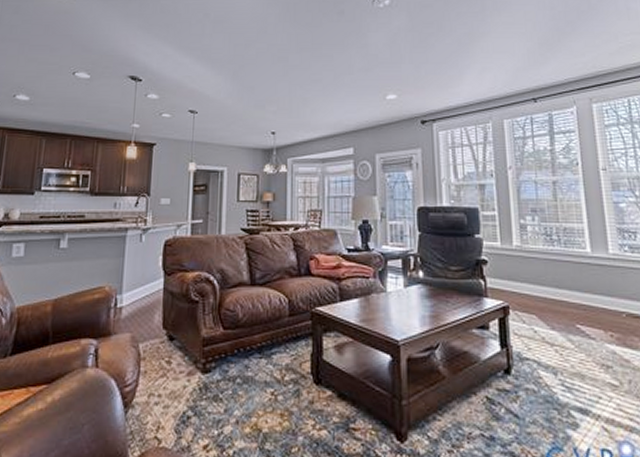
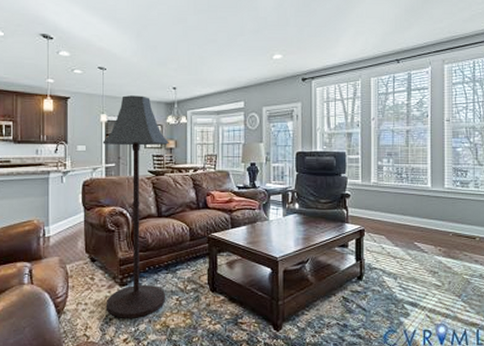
floor lamp: none [184,141,266,417] -> present [102,95,169,318]

